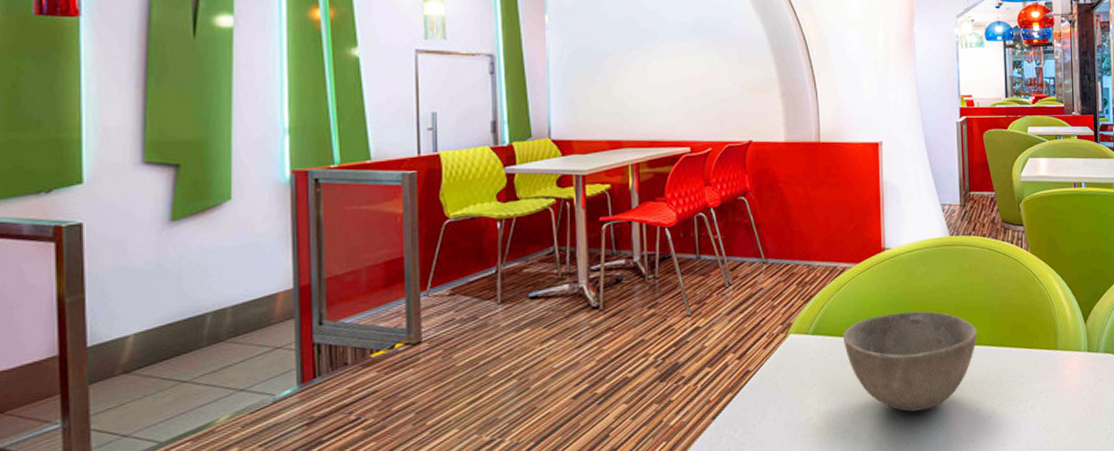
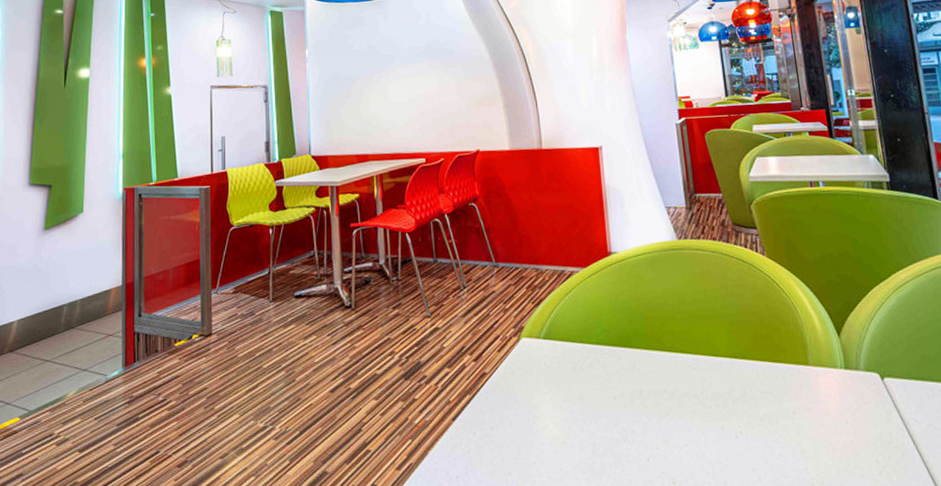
bowl: present [843,311,978,412] -> none [574,317,716,425]

